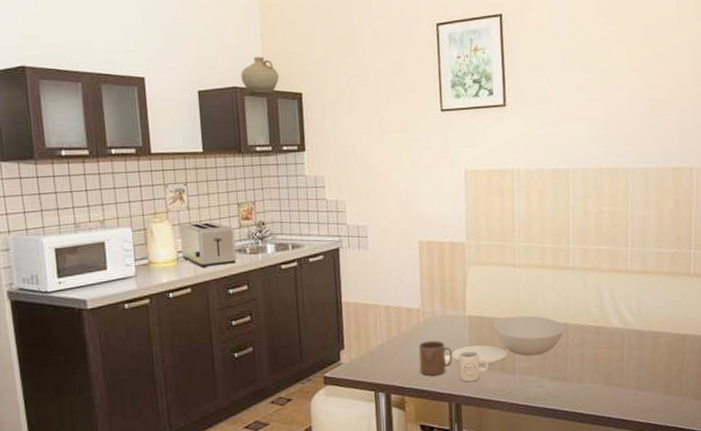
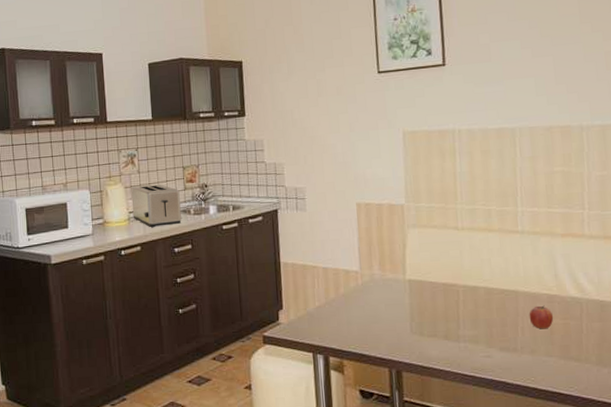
ceramic jug: present [241,57,279,95] -> none [186,29,221,65]
mug: present [418,340,453,376] -> none [357,303,393,340]
plate: present [452,345,507,365] -> none [391,310,451,330]
mug: present [458,351,489,382] -> none [398,316,431,348]
bowl: present [493,315,565,356] -> none [435,281,514,324]
fruit: none [577,336,600,359] -> present [529,305,554,329]

